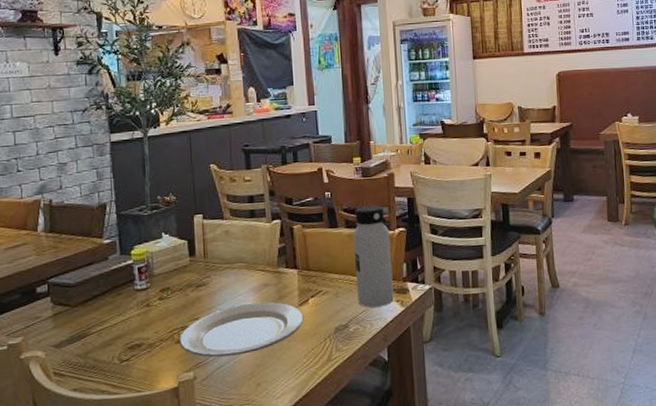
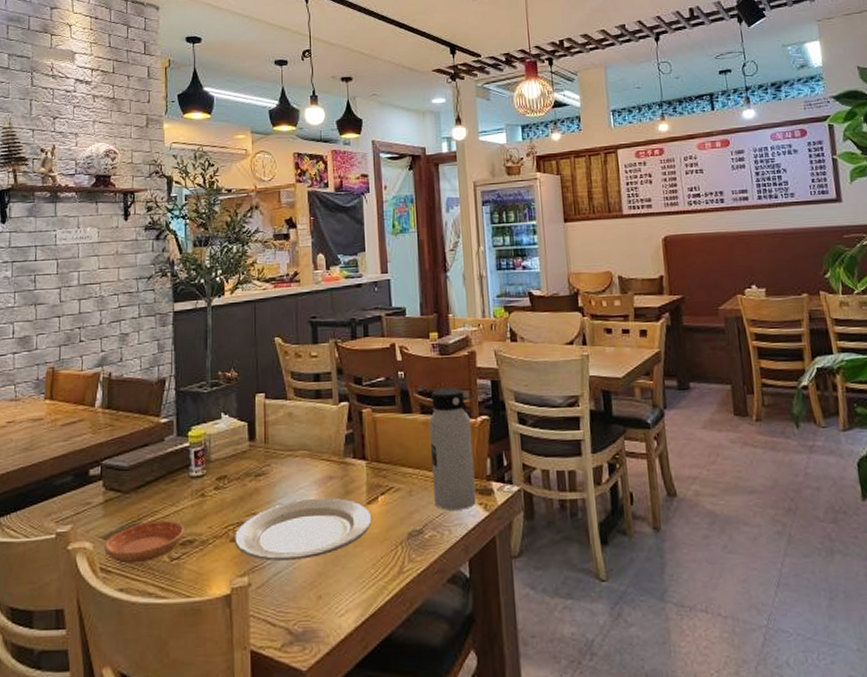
saucer: none [56,328,132,368] -> present [104,521,184,564]

